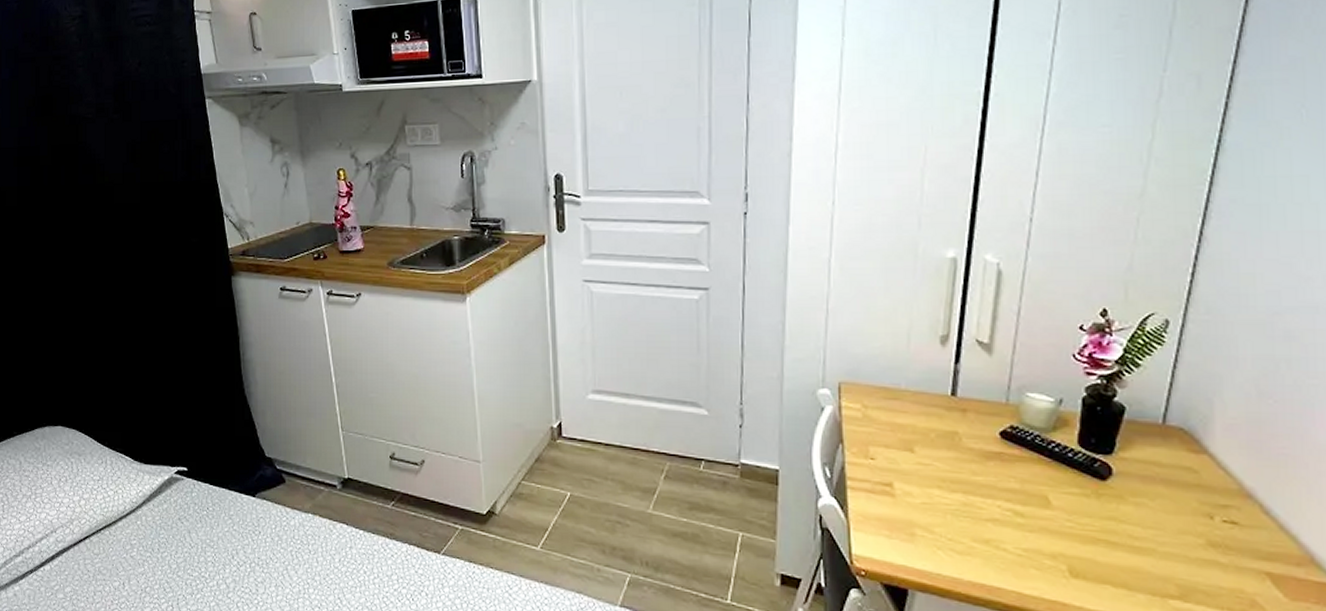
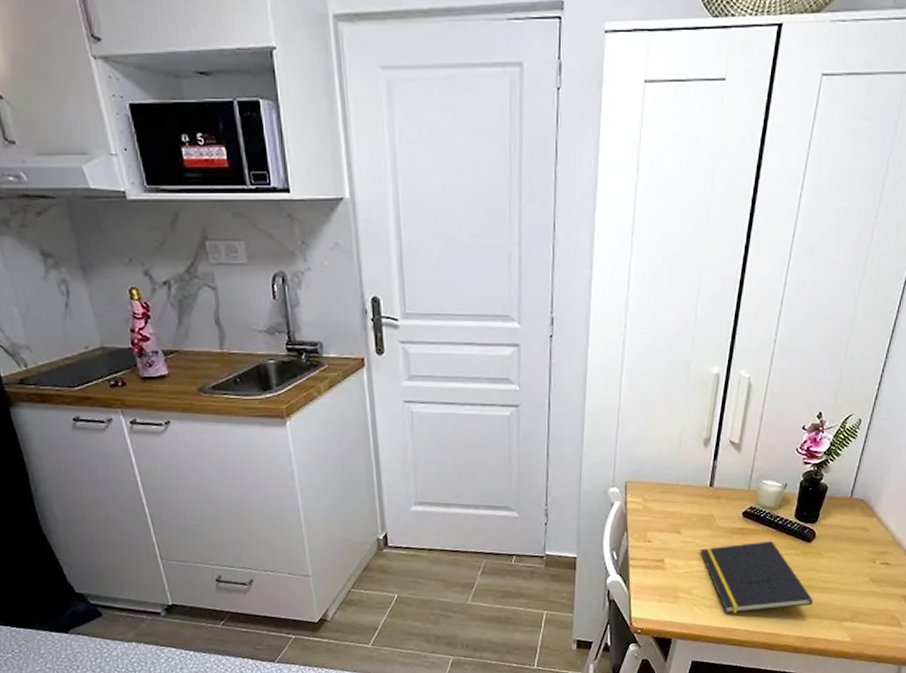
notepad: none [942,473,1116,569] -> present [700,541,813,614]

